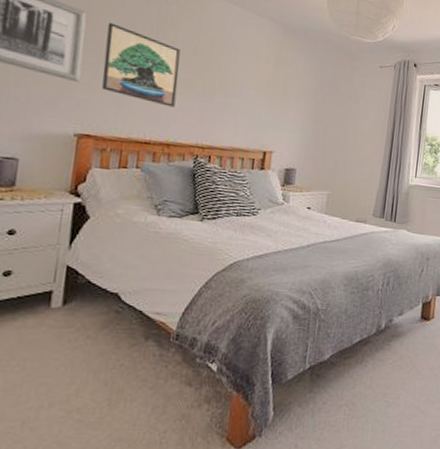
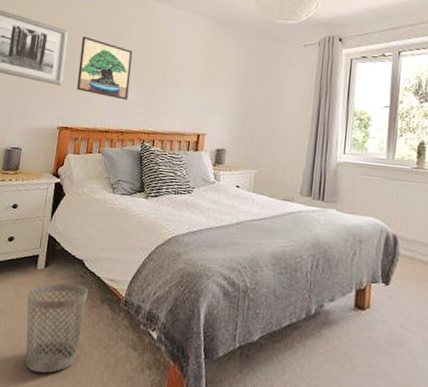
wastebasket: none [37,321,127,429] -> present [25,283,88,373]

